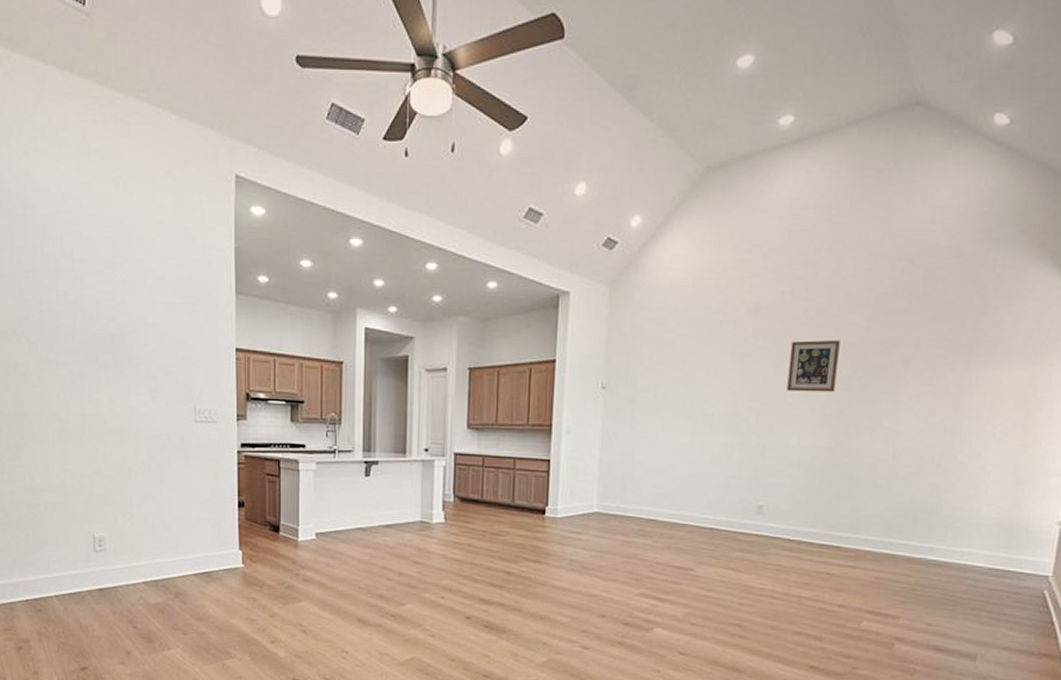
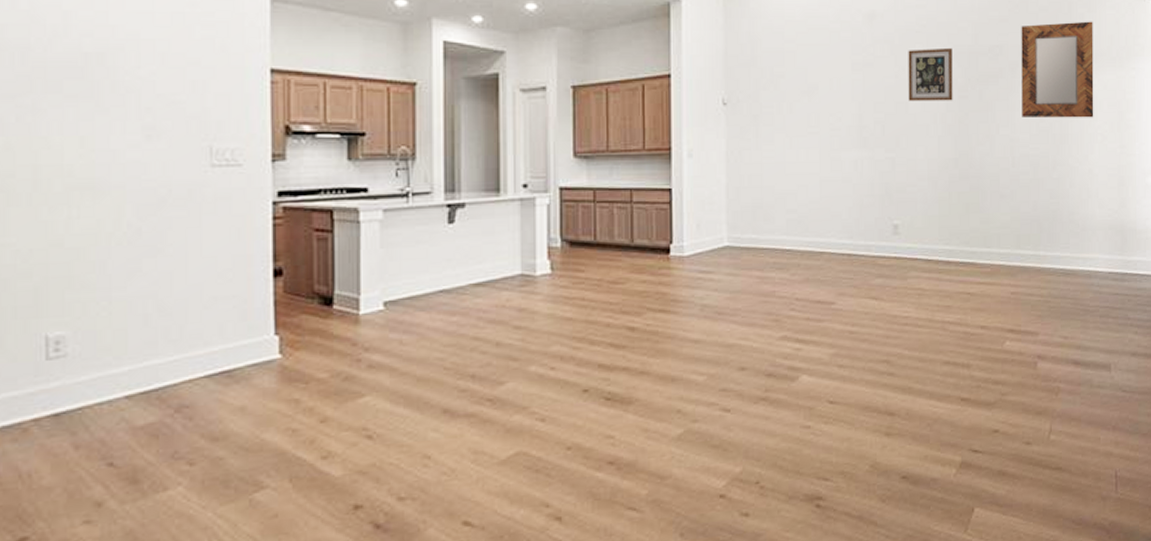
home mirror: none [910,314,1010,415] -> present [1021,21,1094,118]

